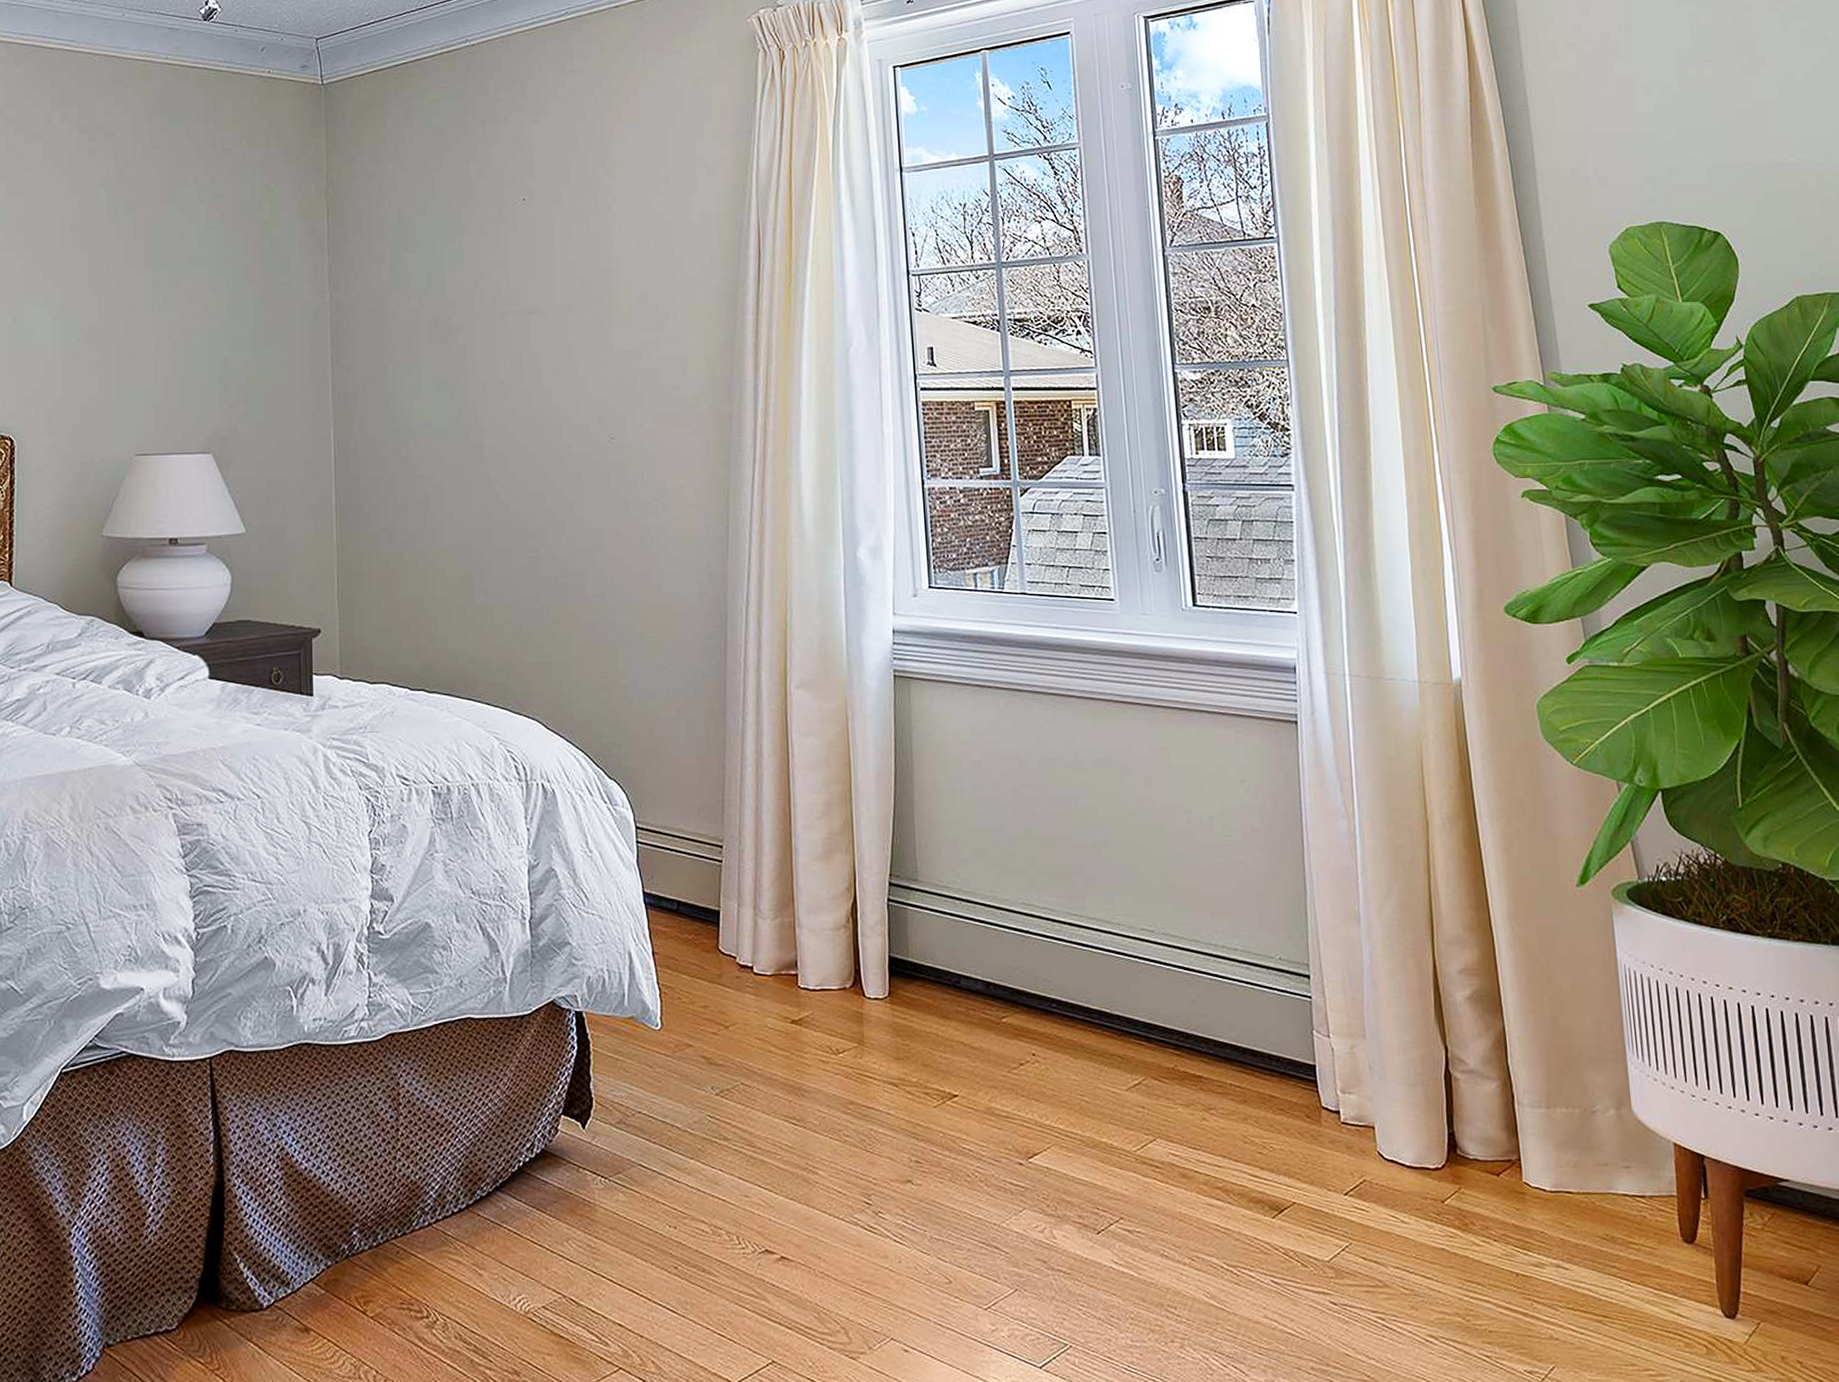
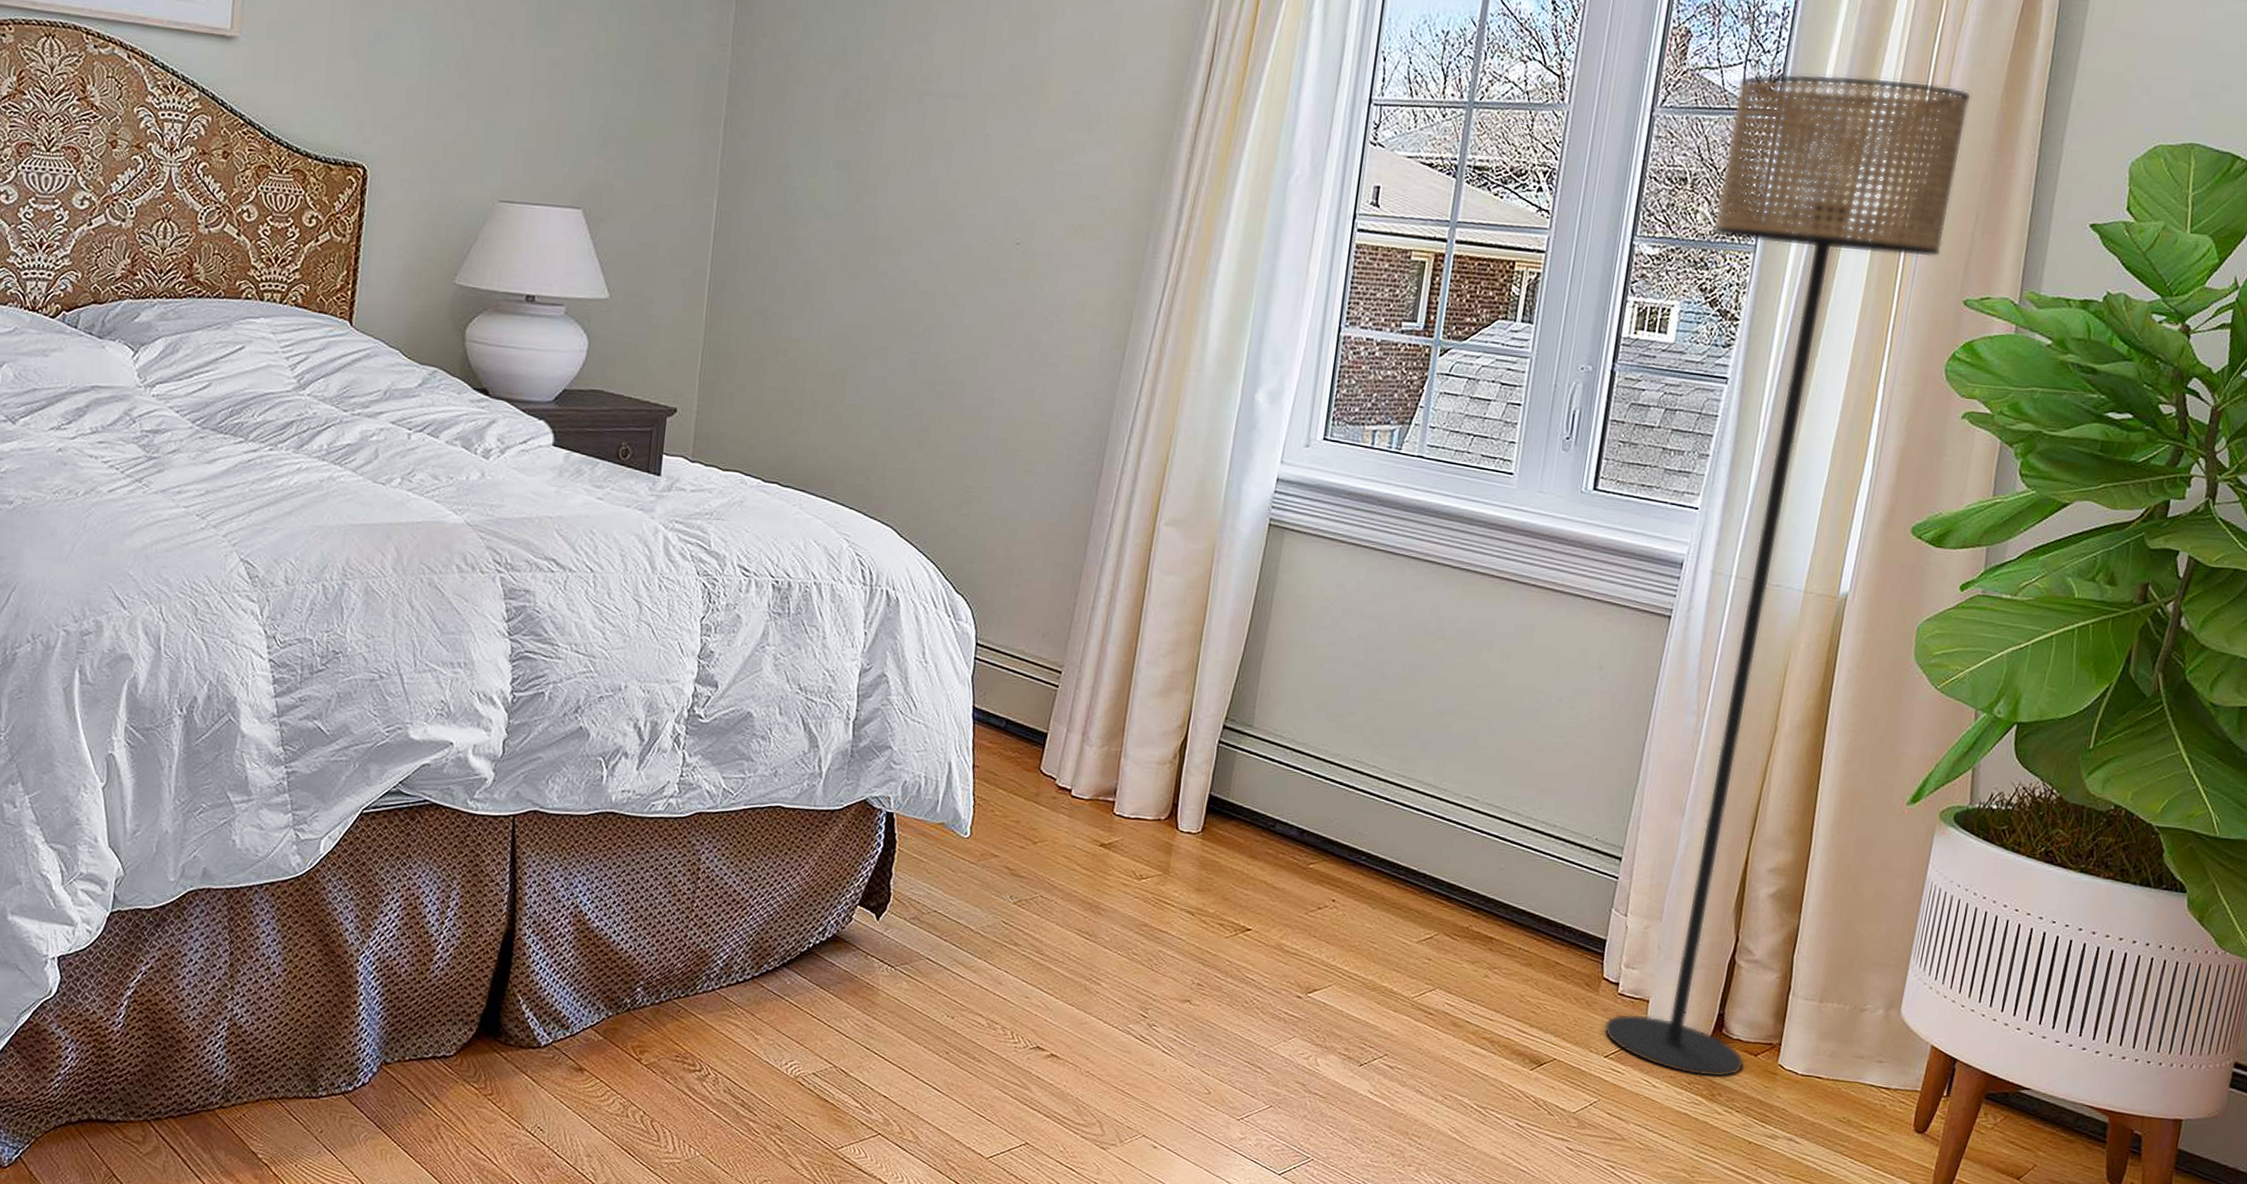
floor lamp: none [1235,197,1489,1205] -> present [1603,74,1972,1078]

